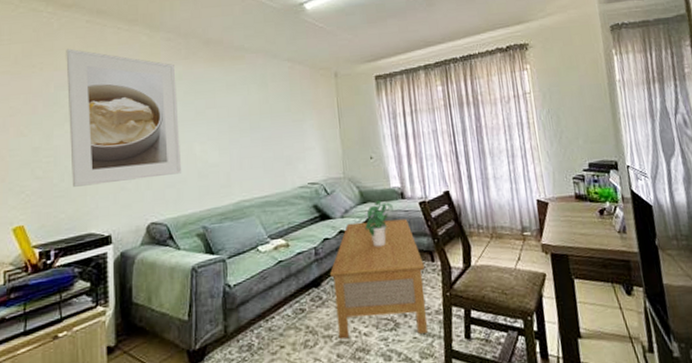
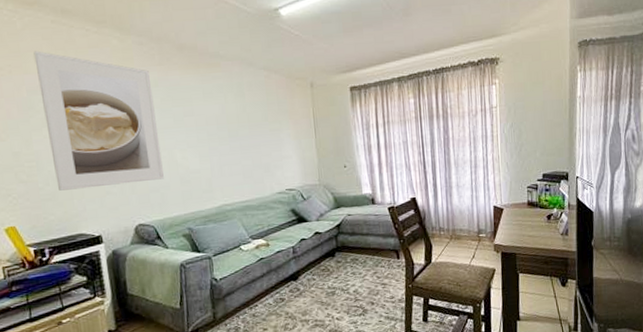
coffee table: present [330,219,427,340] -> none [307,222,391,323]
potted plant: present [364,199,393,247] -> none [338,204,364,247]

